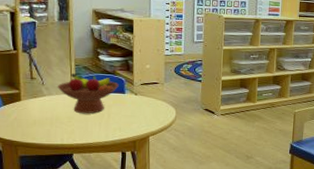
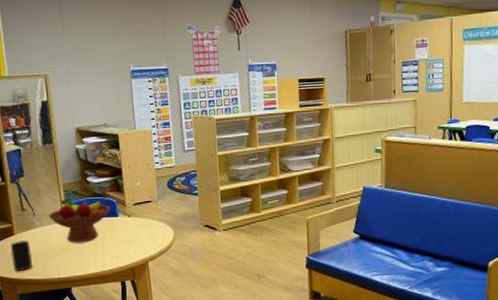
cup: none [15,107,37,135] -> present [10,240,32,271]

